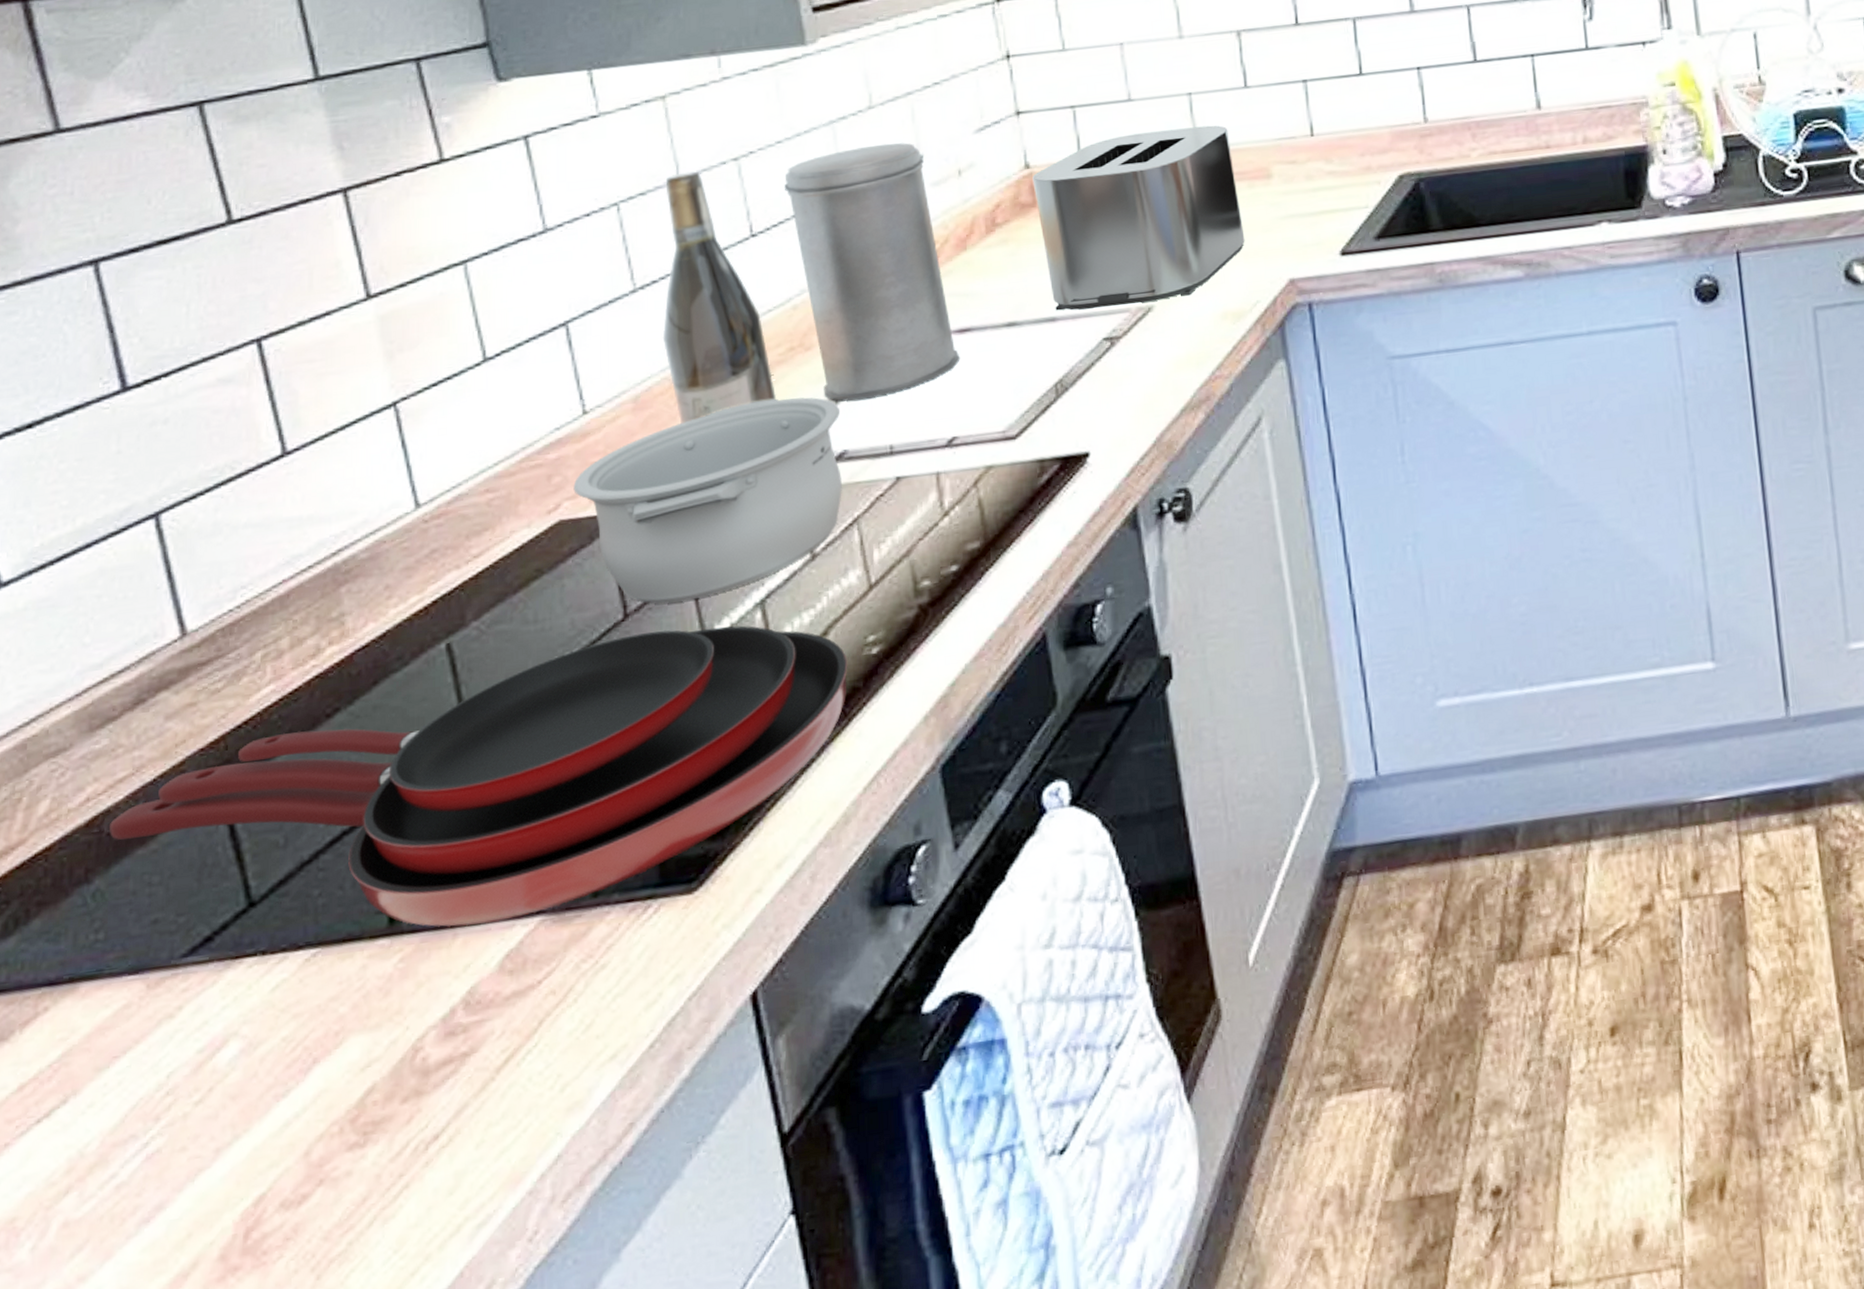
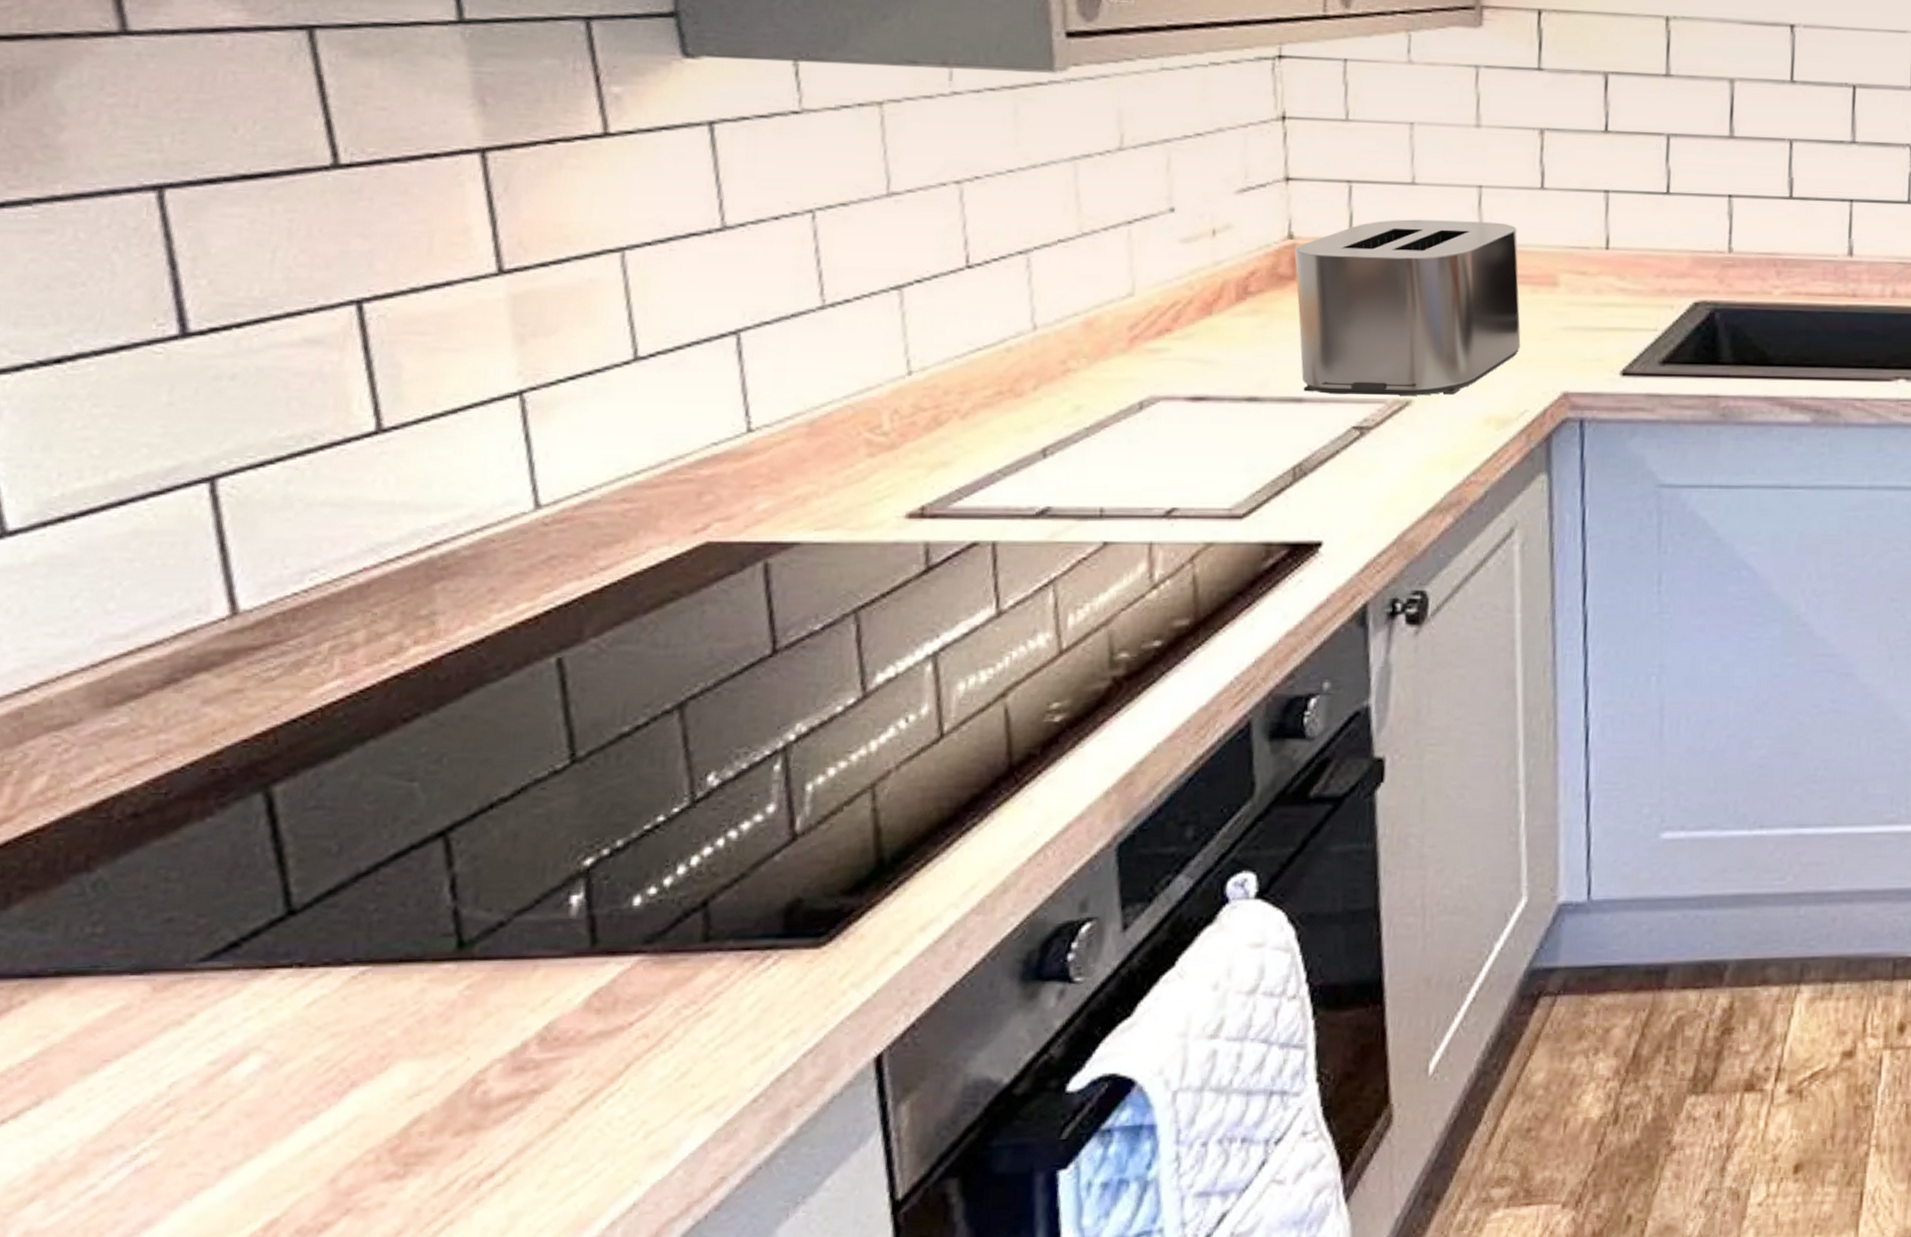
frying pan: present [110,625,848,927] -> none [121,672,1026,958]
cooking pot: present [573,397,842,604] -> none [727,442,1048,644]
wine bottle: present [662,171,777,425] -> none [850,188,977,457]
canister: present [785,143,960,401] -> none [1011,190,1191,456]

